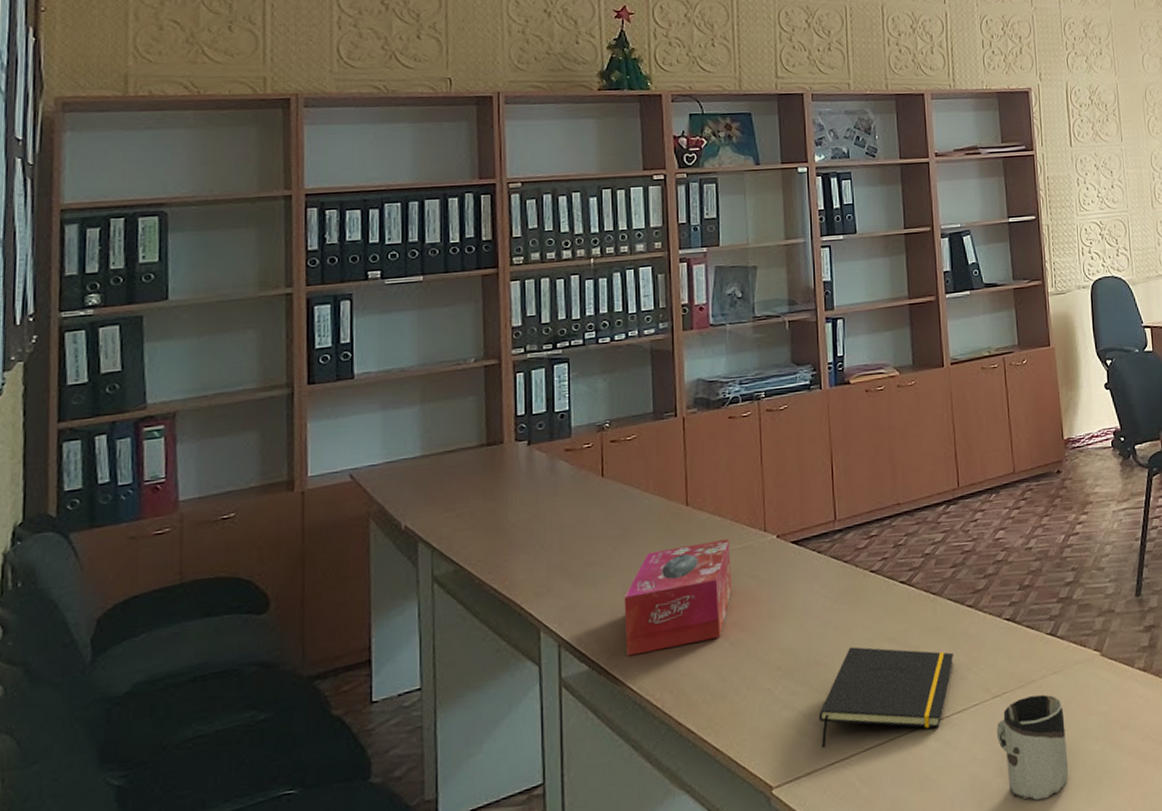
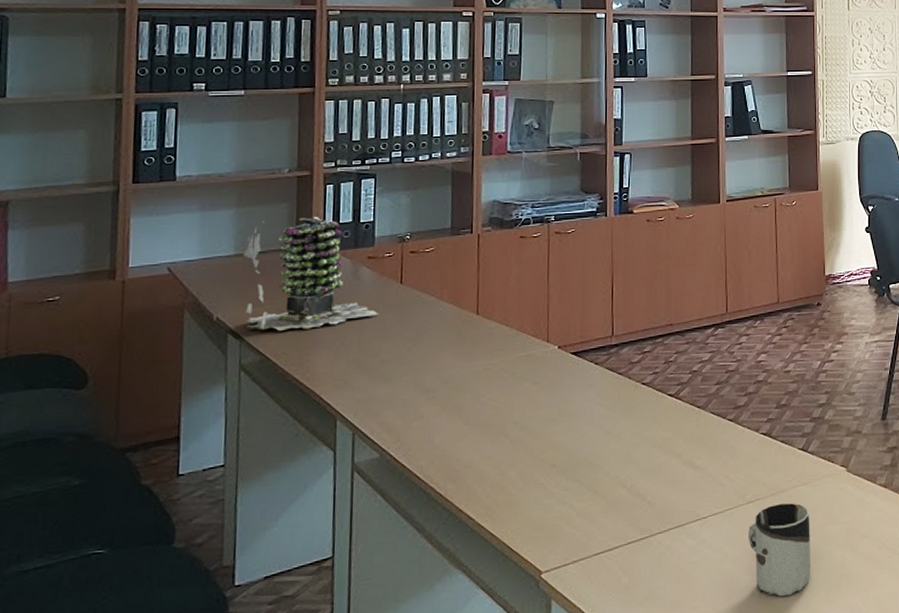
succulent plant: none [430,408,580,537] -> present [243,216,379,331]
tissue box: present [624,539,732,656] -> none [414,347,515,447]
notepad: present [818,646,954,748] -> none [587,450,713,539]

